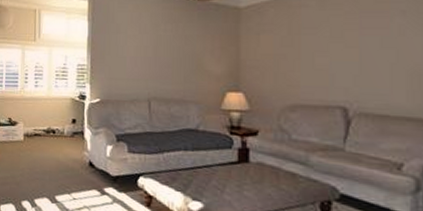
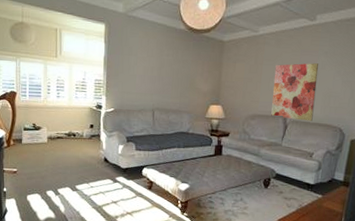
wall art: none [320,28,394,114] -> present [271,63,319,121]

